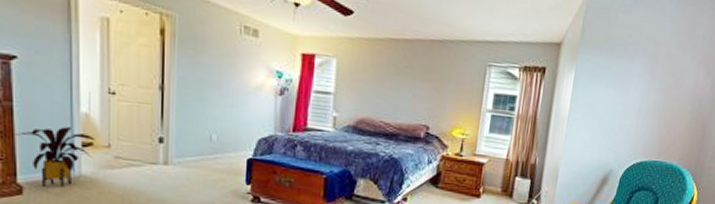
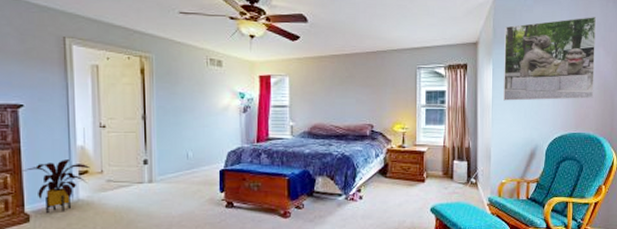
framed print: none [581,27,703,124] -> present [502,16,597,101]

